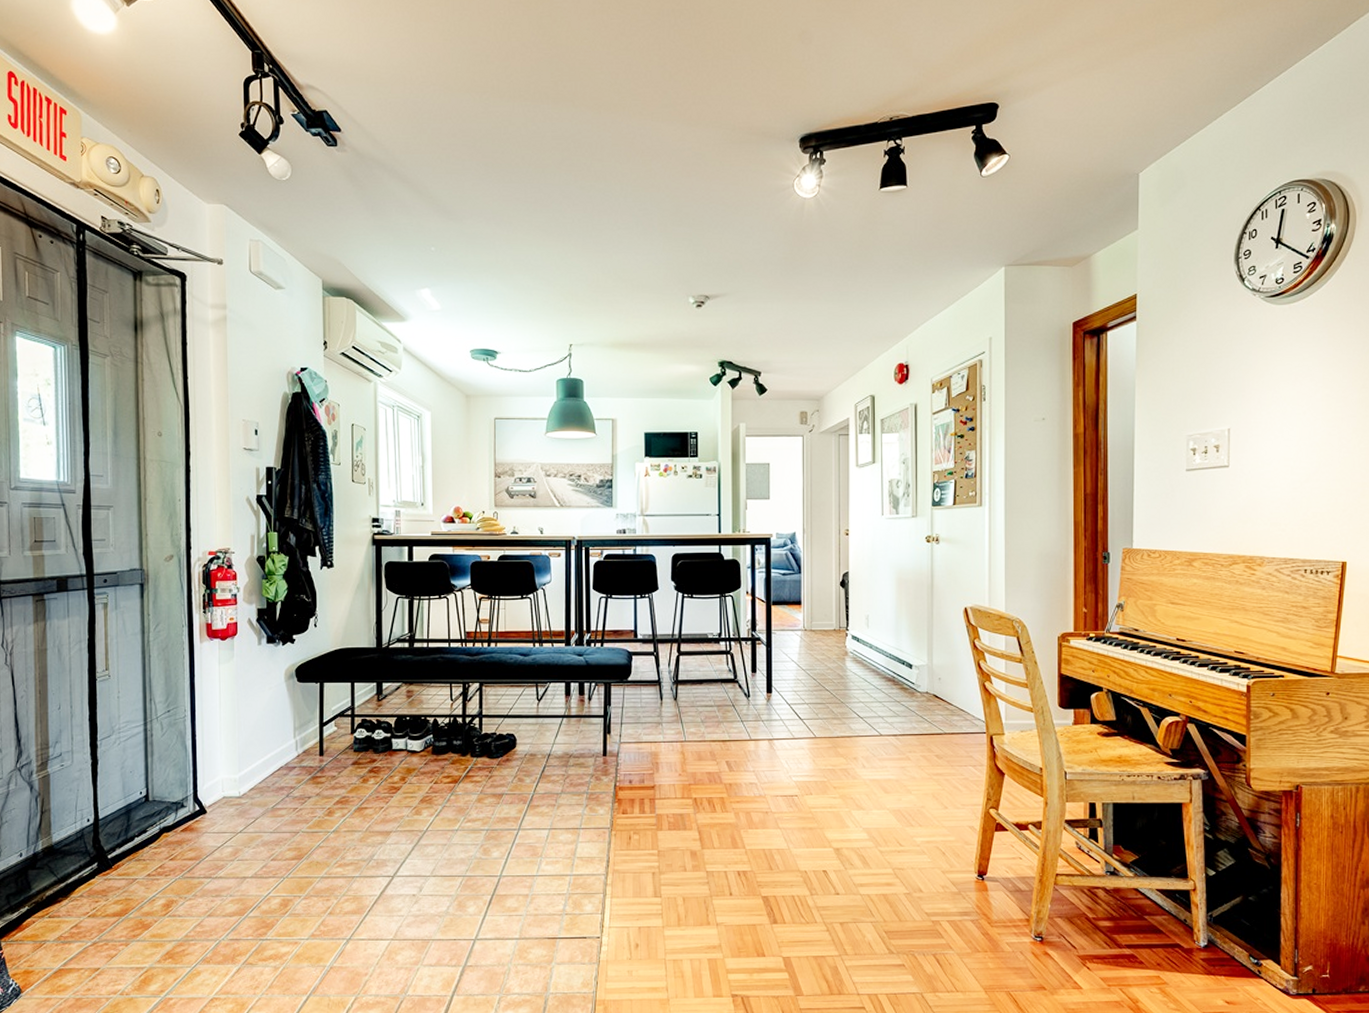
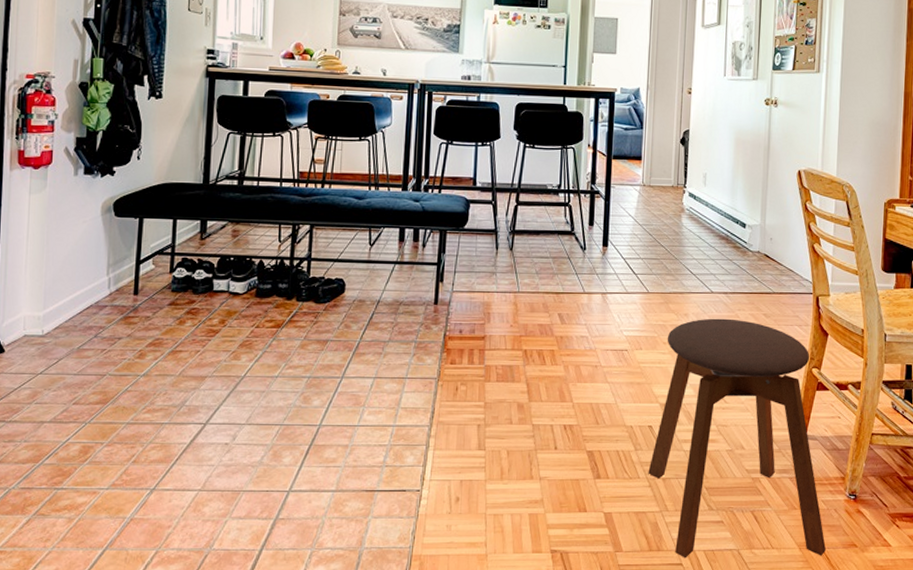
stool: none [825,761,1014,1002] -> present [648,318,827,558]

